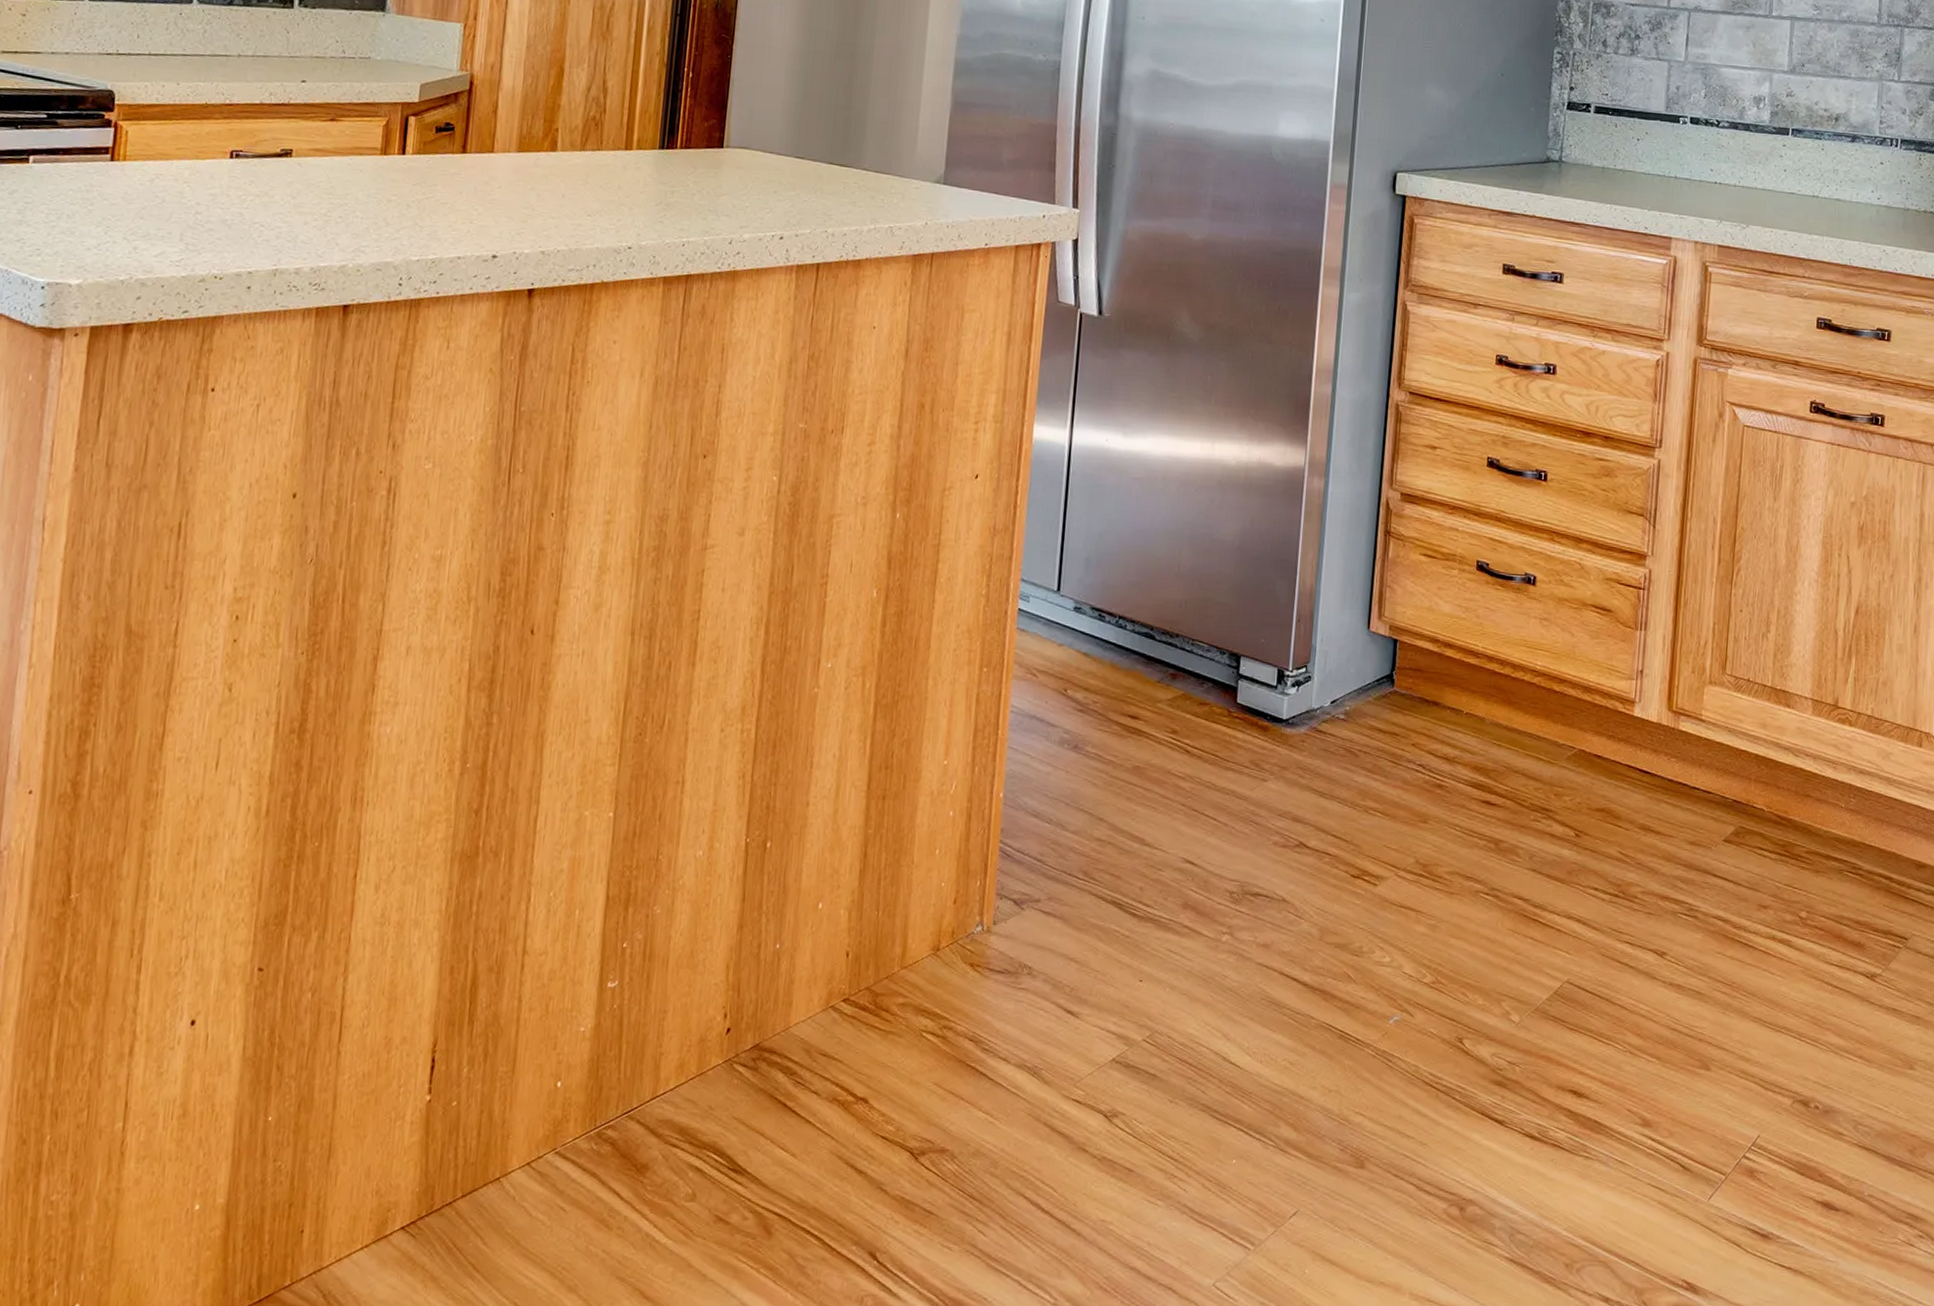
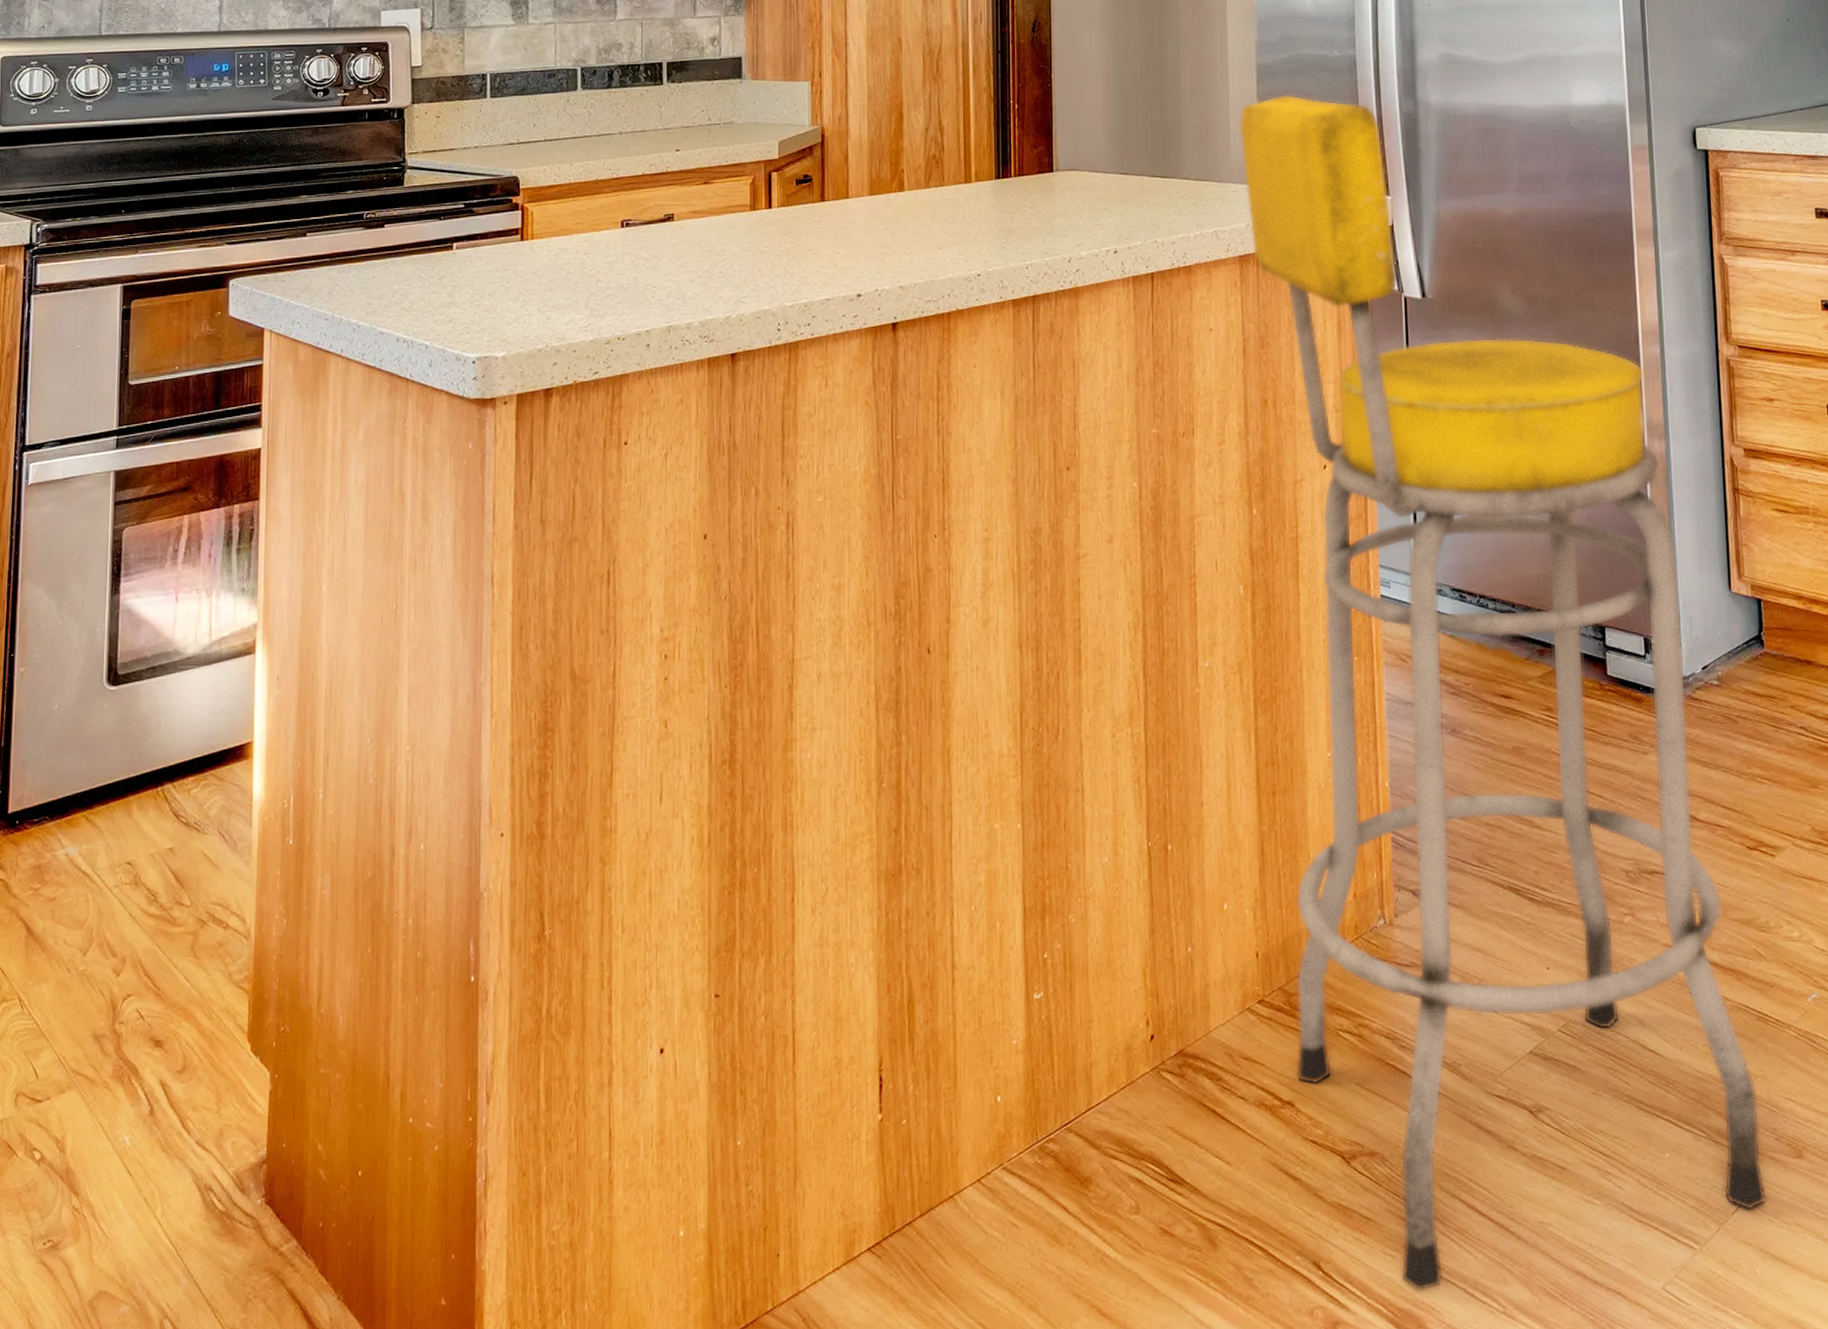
bar stool: none [875,93,1330,1283] -> present [1238,94,1768,1292]

